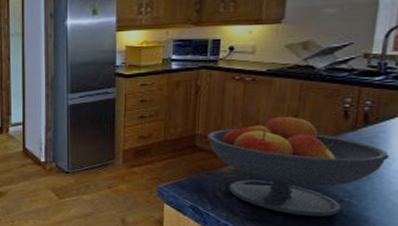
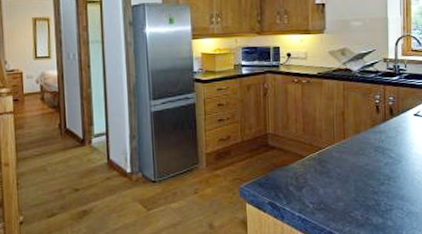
fruit bowl: present [207,115,390,217] -> none [277,111,410,201]

